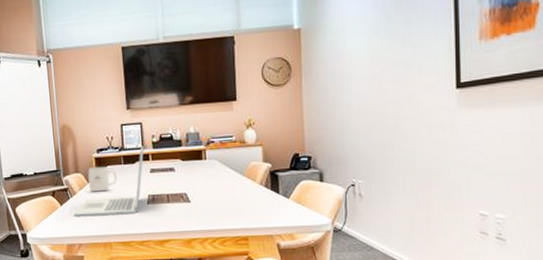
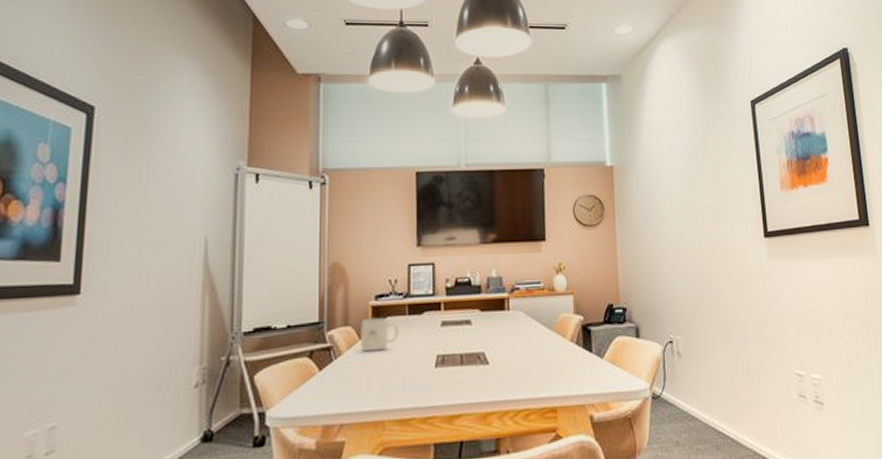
laptop: present [74,145,145,216] -> none [337,291,436,385]

